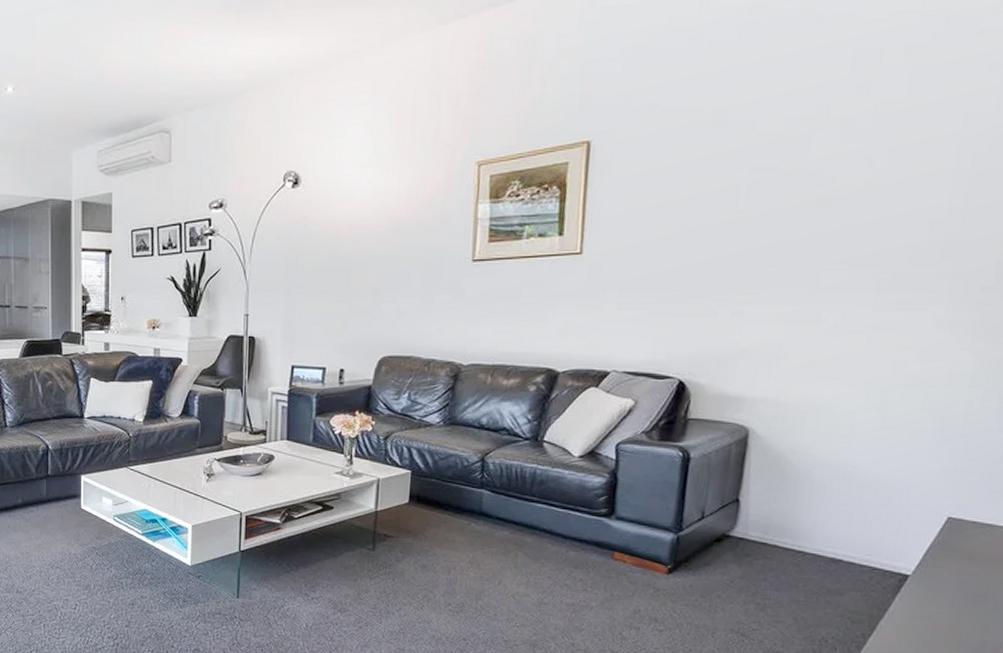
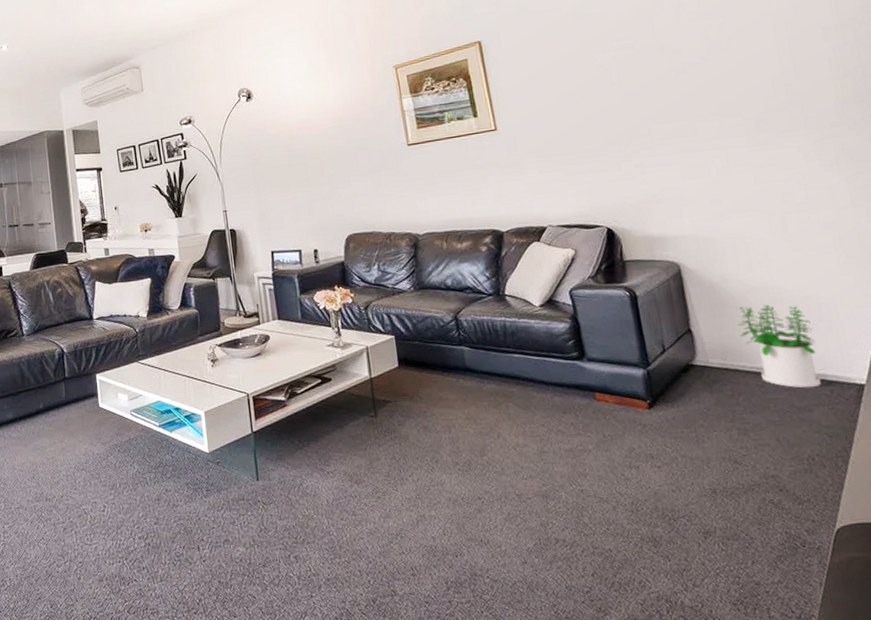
potted plant: none [792,482,875,573] -> present [737,304,822,388]

